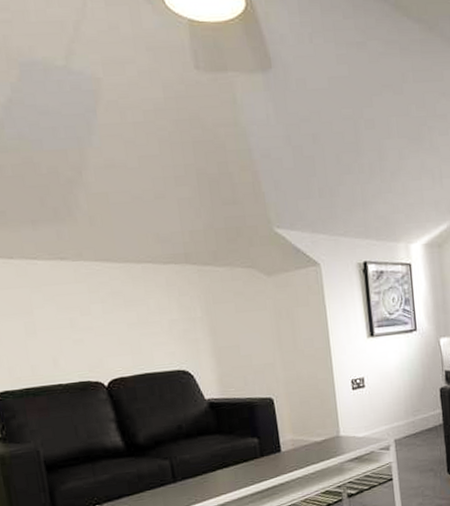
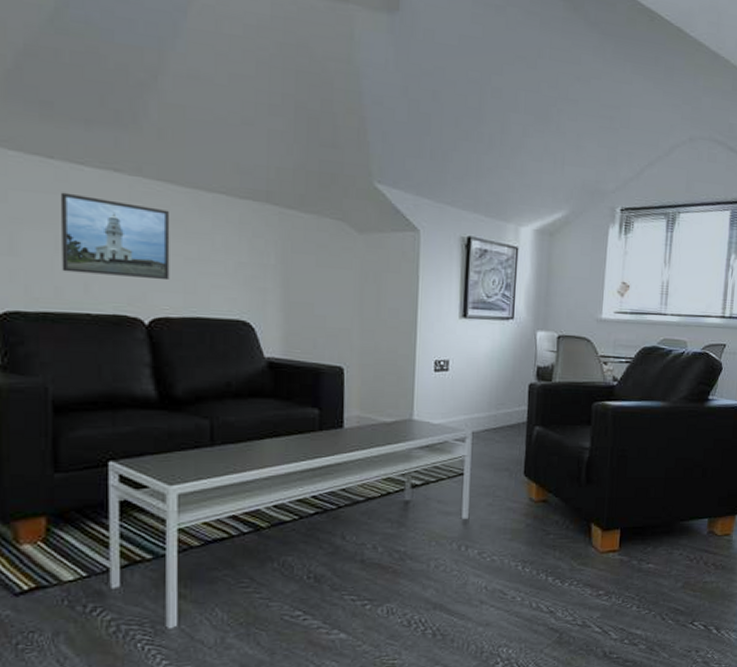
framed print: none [22,285,118,352] -> present [60,192,170,281]

